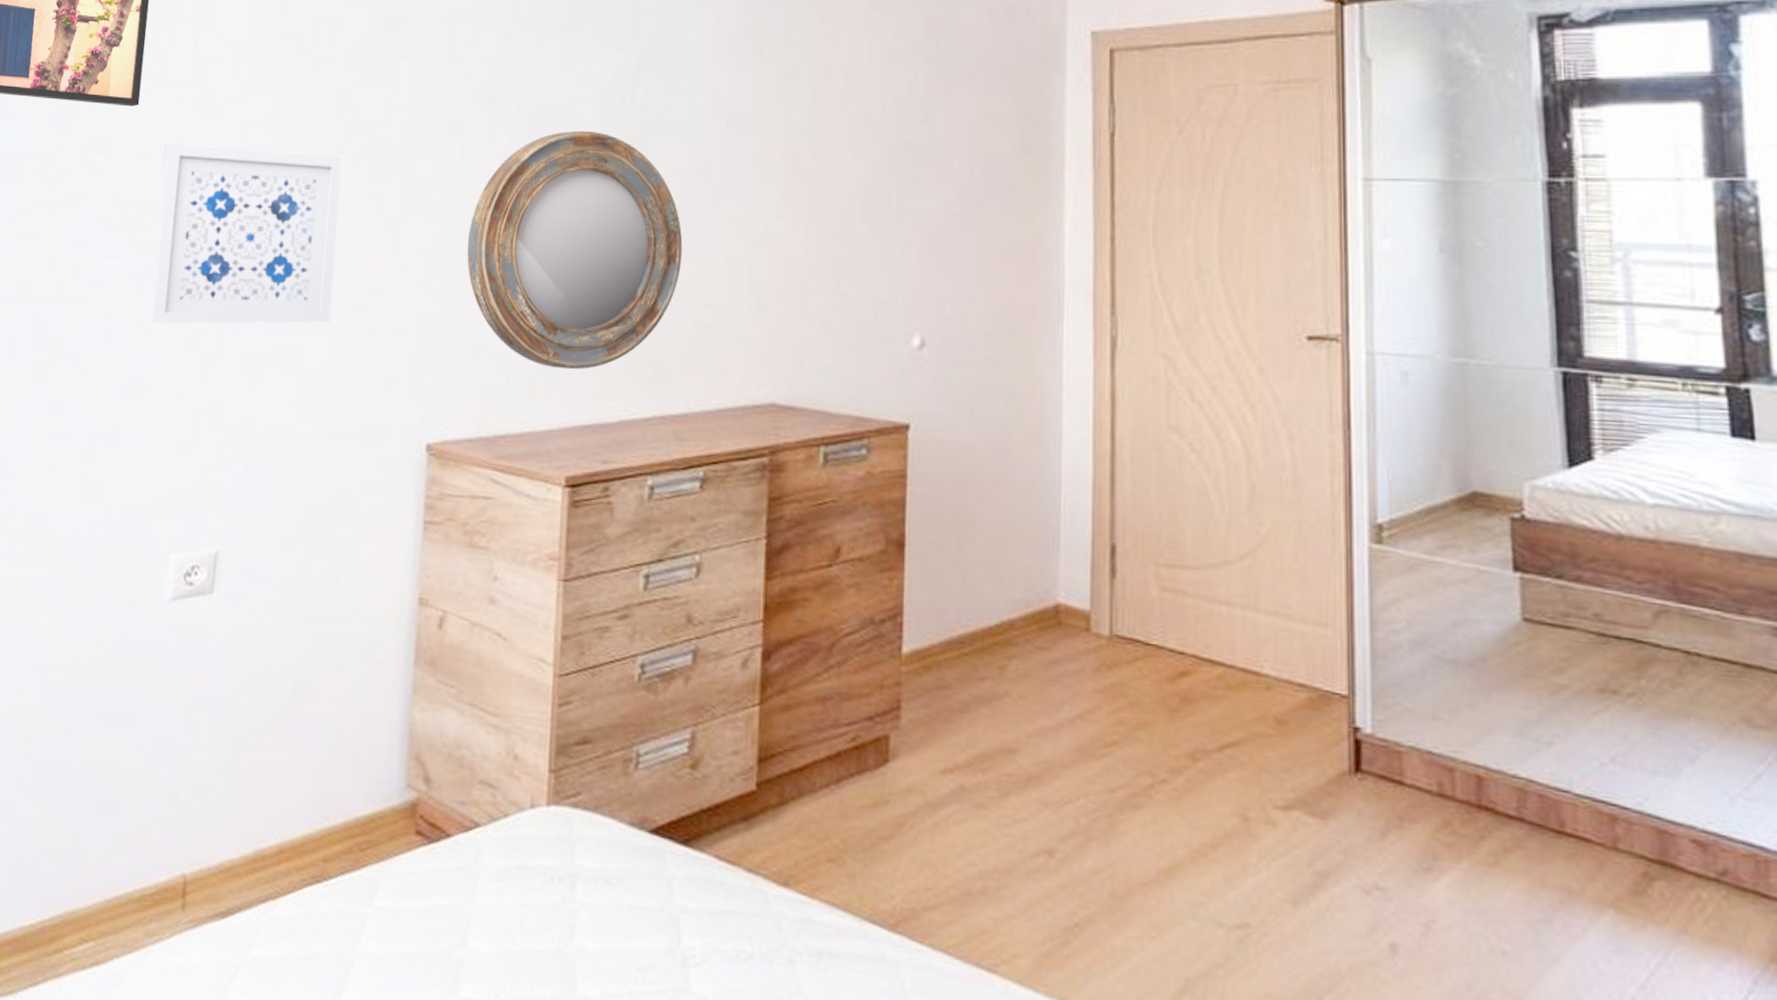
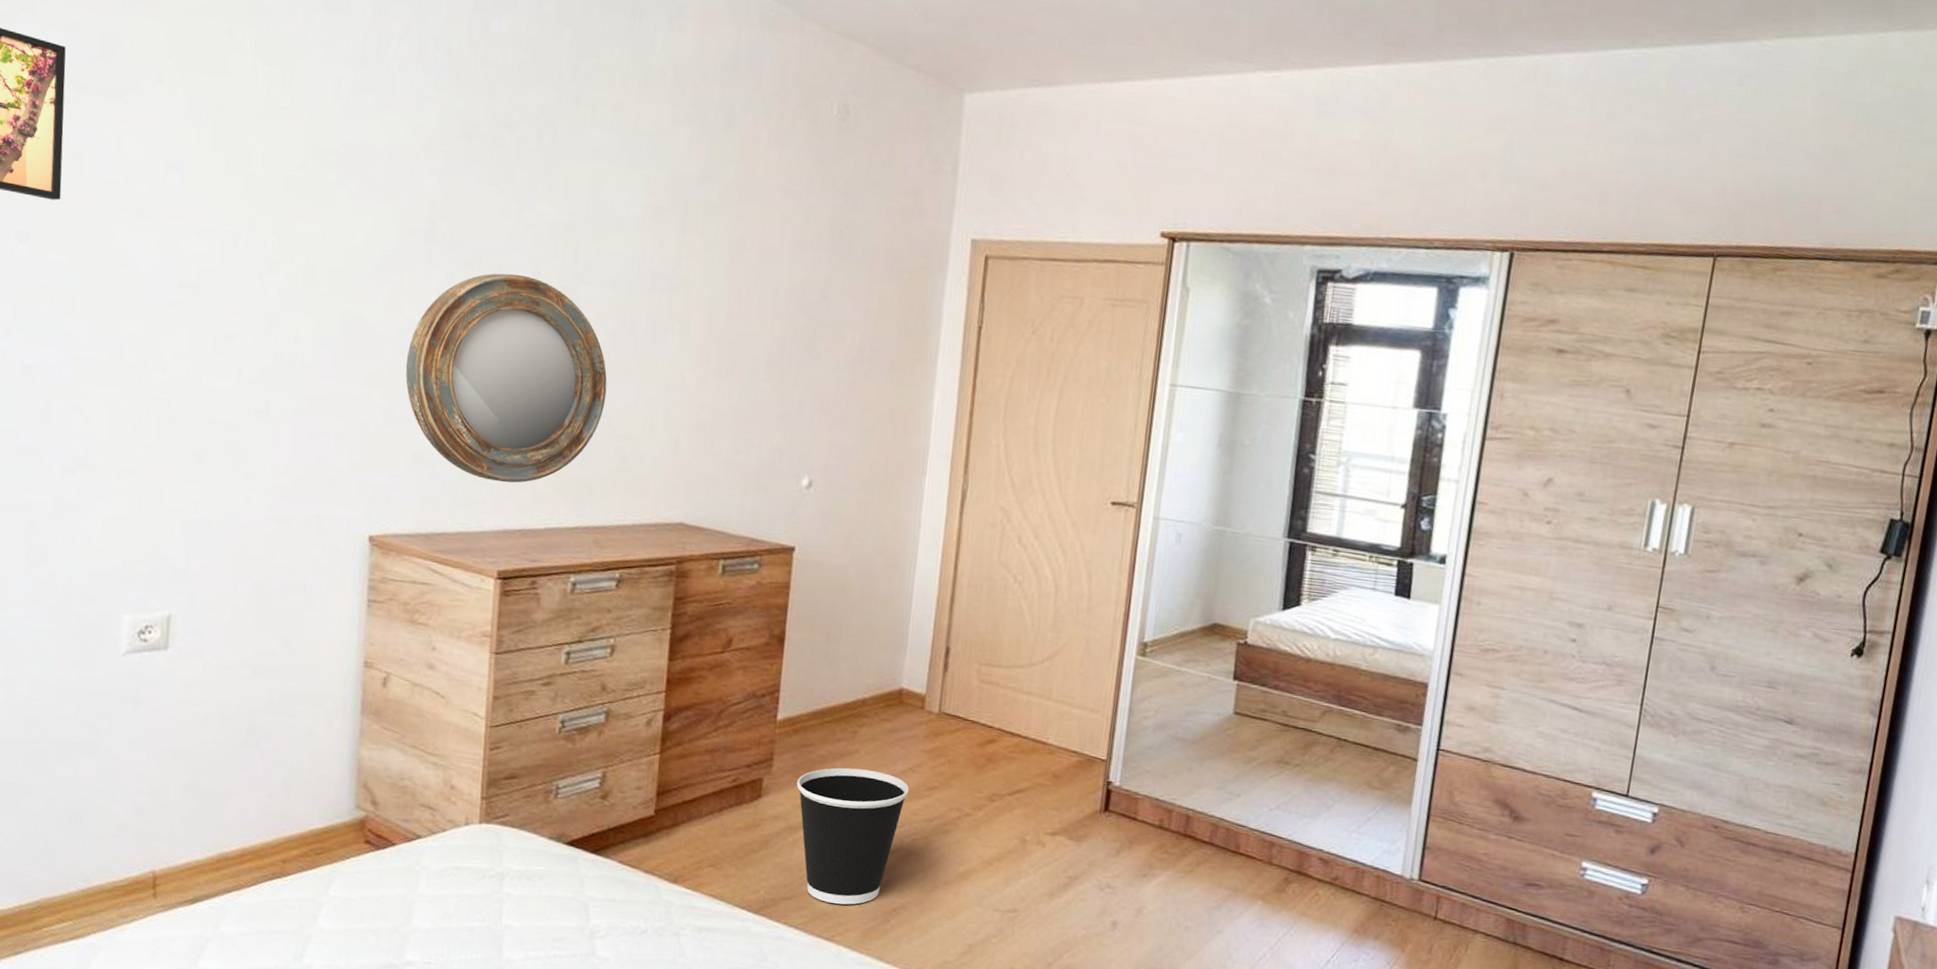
wall art: present [148,143,343,324] -> none [85,241,280,425]
wastebasket: none [932,717,1080,918] -> present [796,767,909,905]

